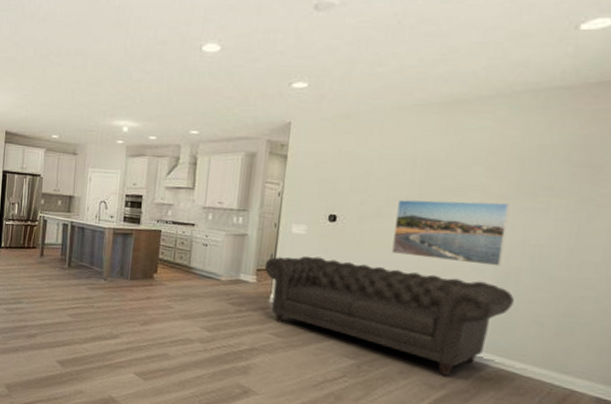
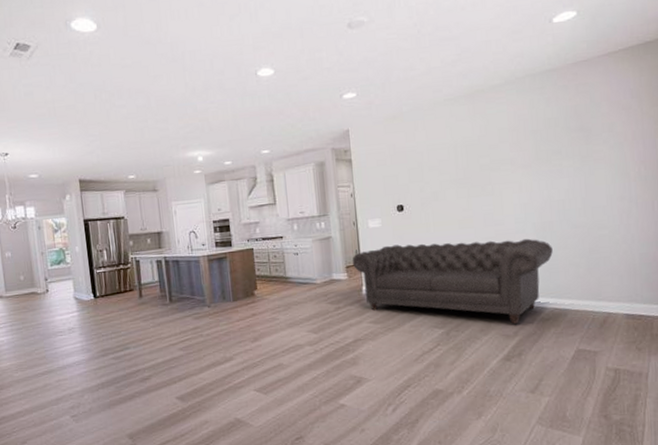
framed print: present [392,199,510,267] -> none [450,170,538,229]

